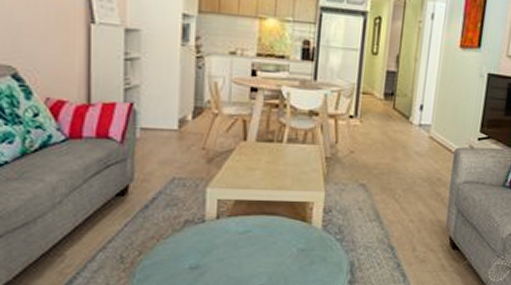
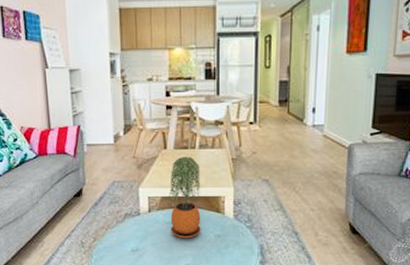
potted plant: none [242,151,287,253] -> present [167,156,201,239]

